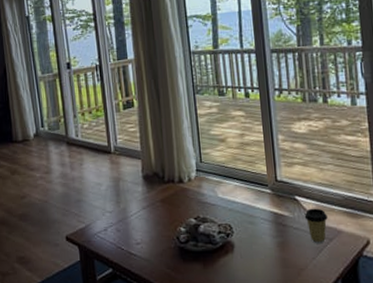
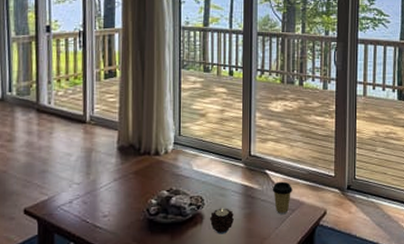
candle: none [240,236,266,264] -> present [209,208,234,234]

